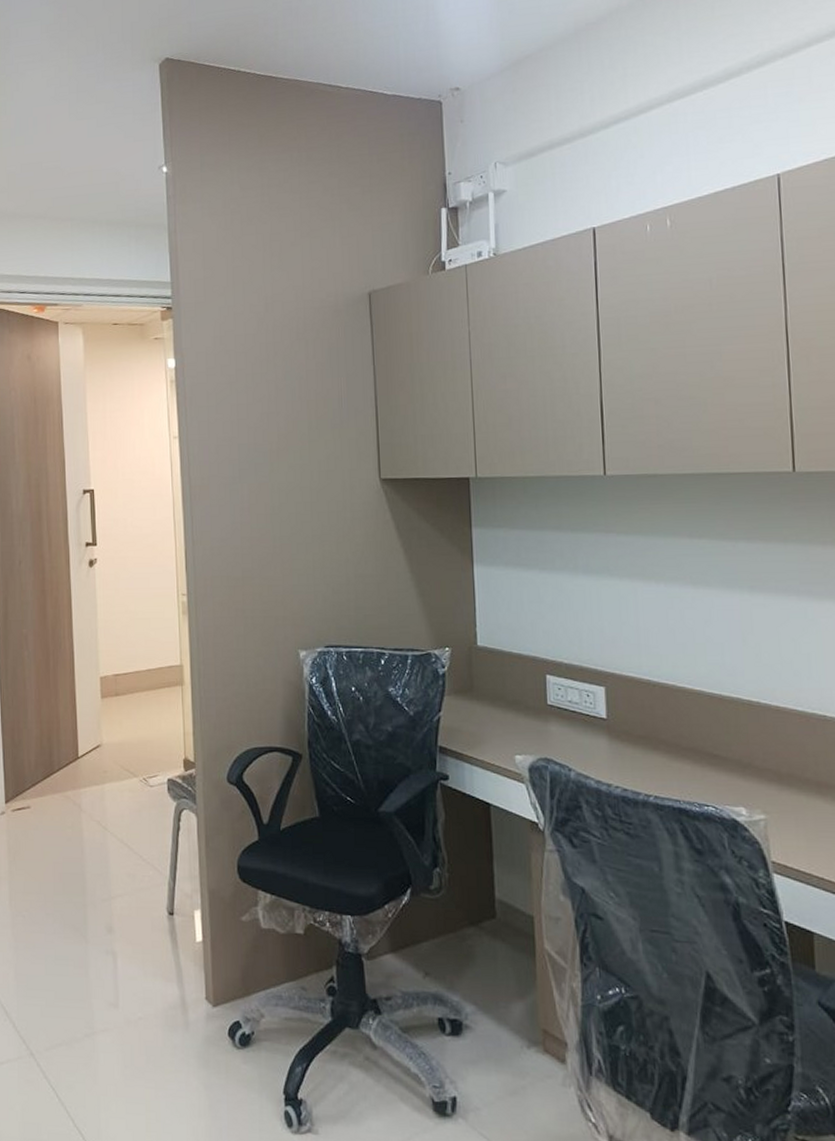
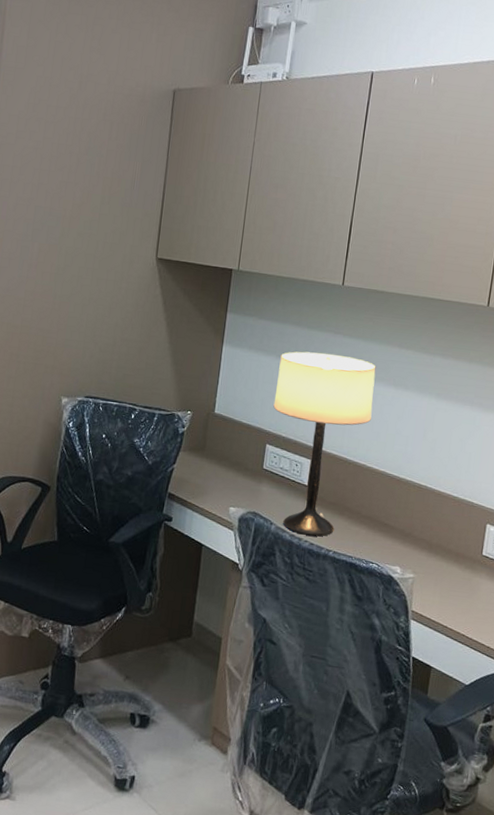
table lamp: none [544,557,671,780] -> present [273,351,376,537]

